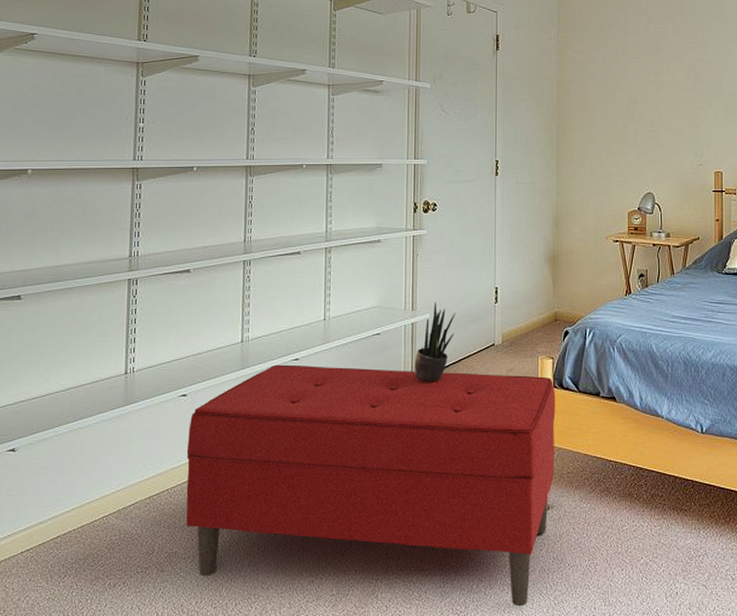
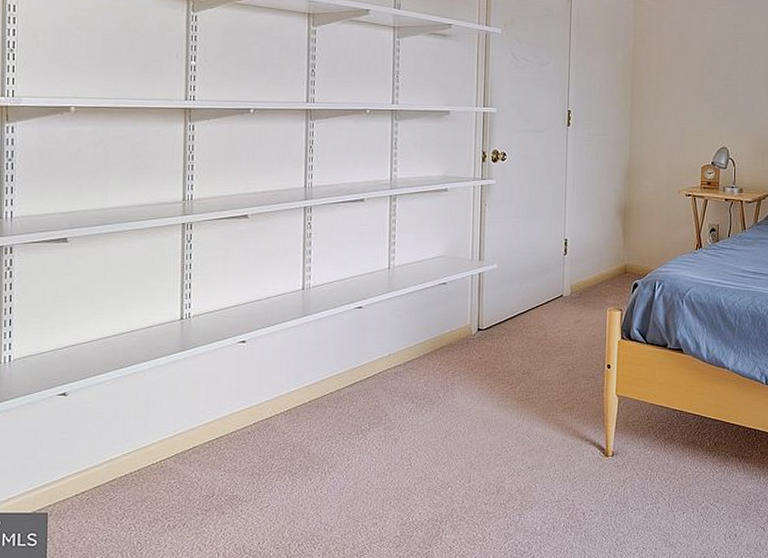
bench: present [186,364,556,607] -> none [246,312,623,547]
potted plant: present [414,302,456,382] -> none [480,253,524,332]

